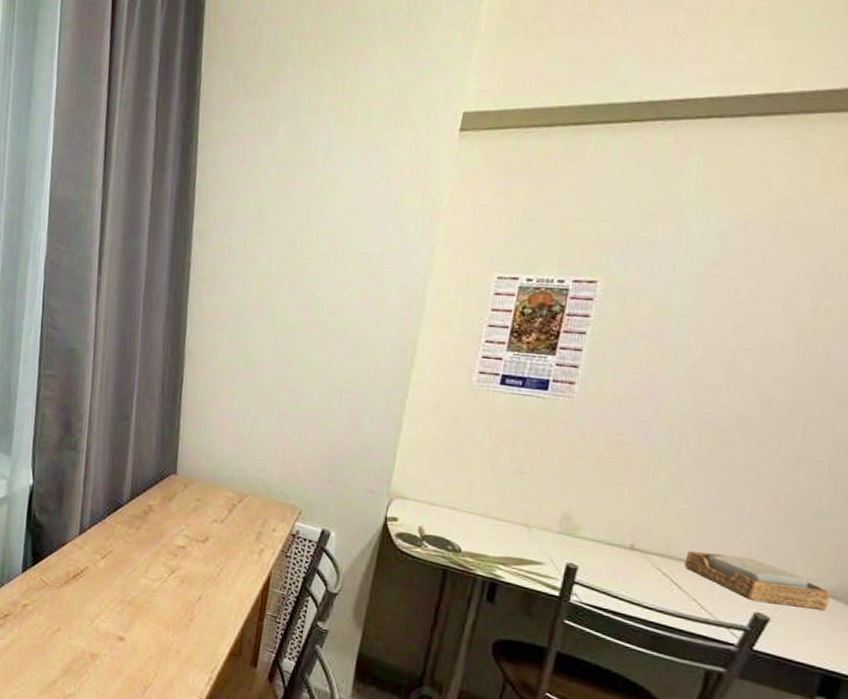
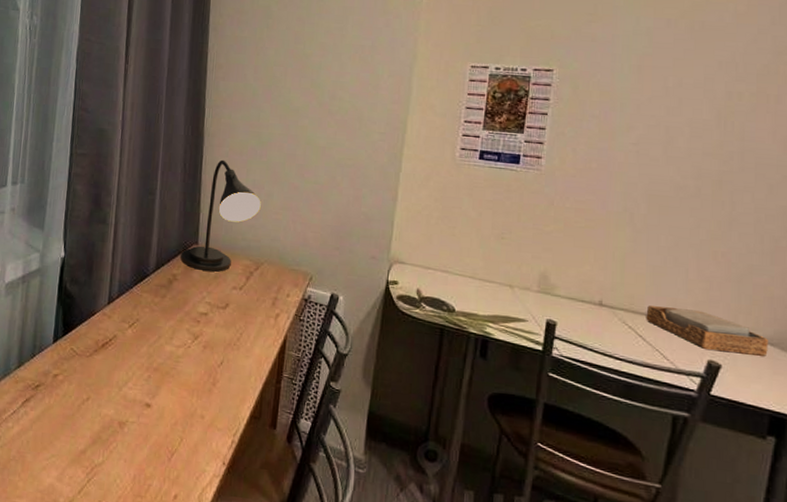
desk lamp: none [157,382,247,504] -> present [181,159,261,272]

